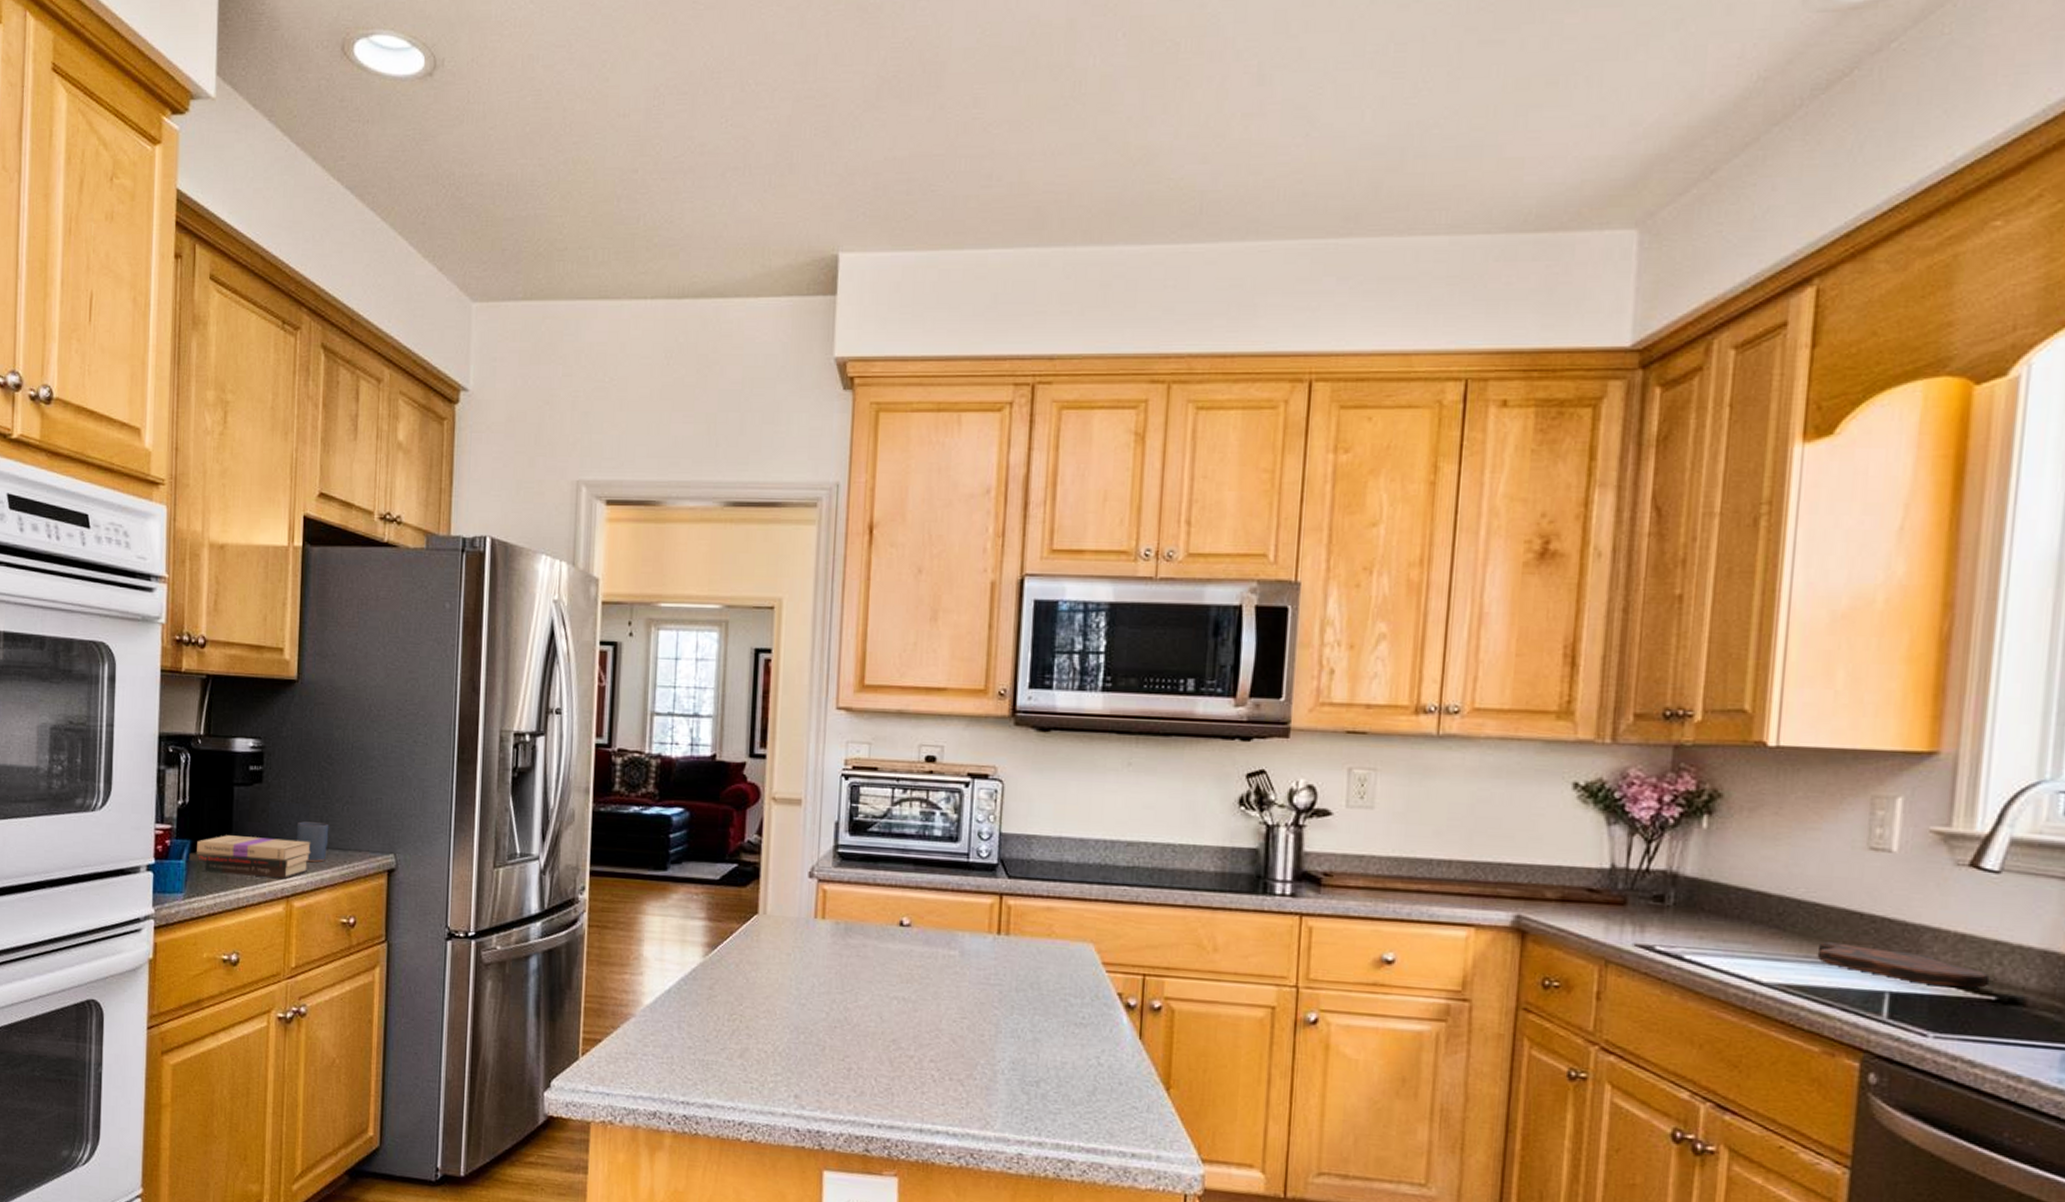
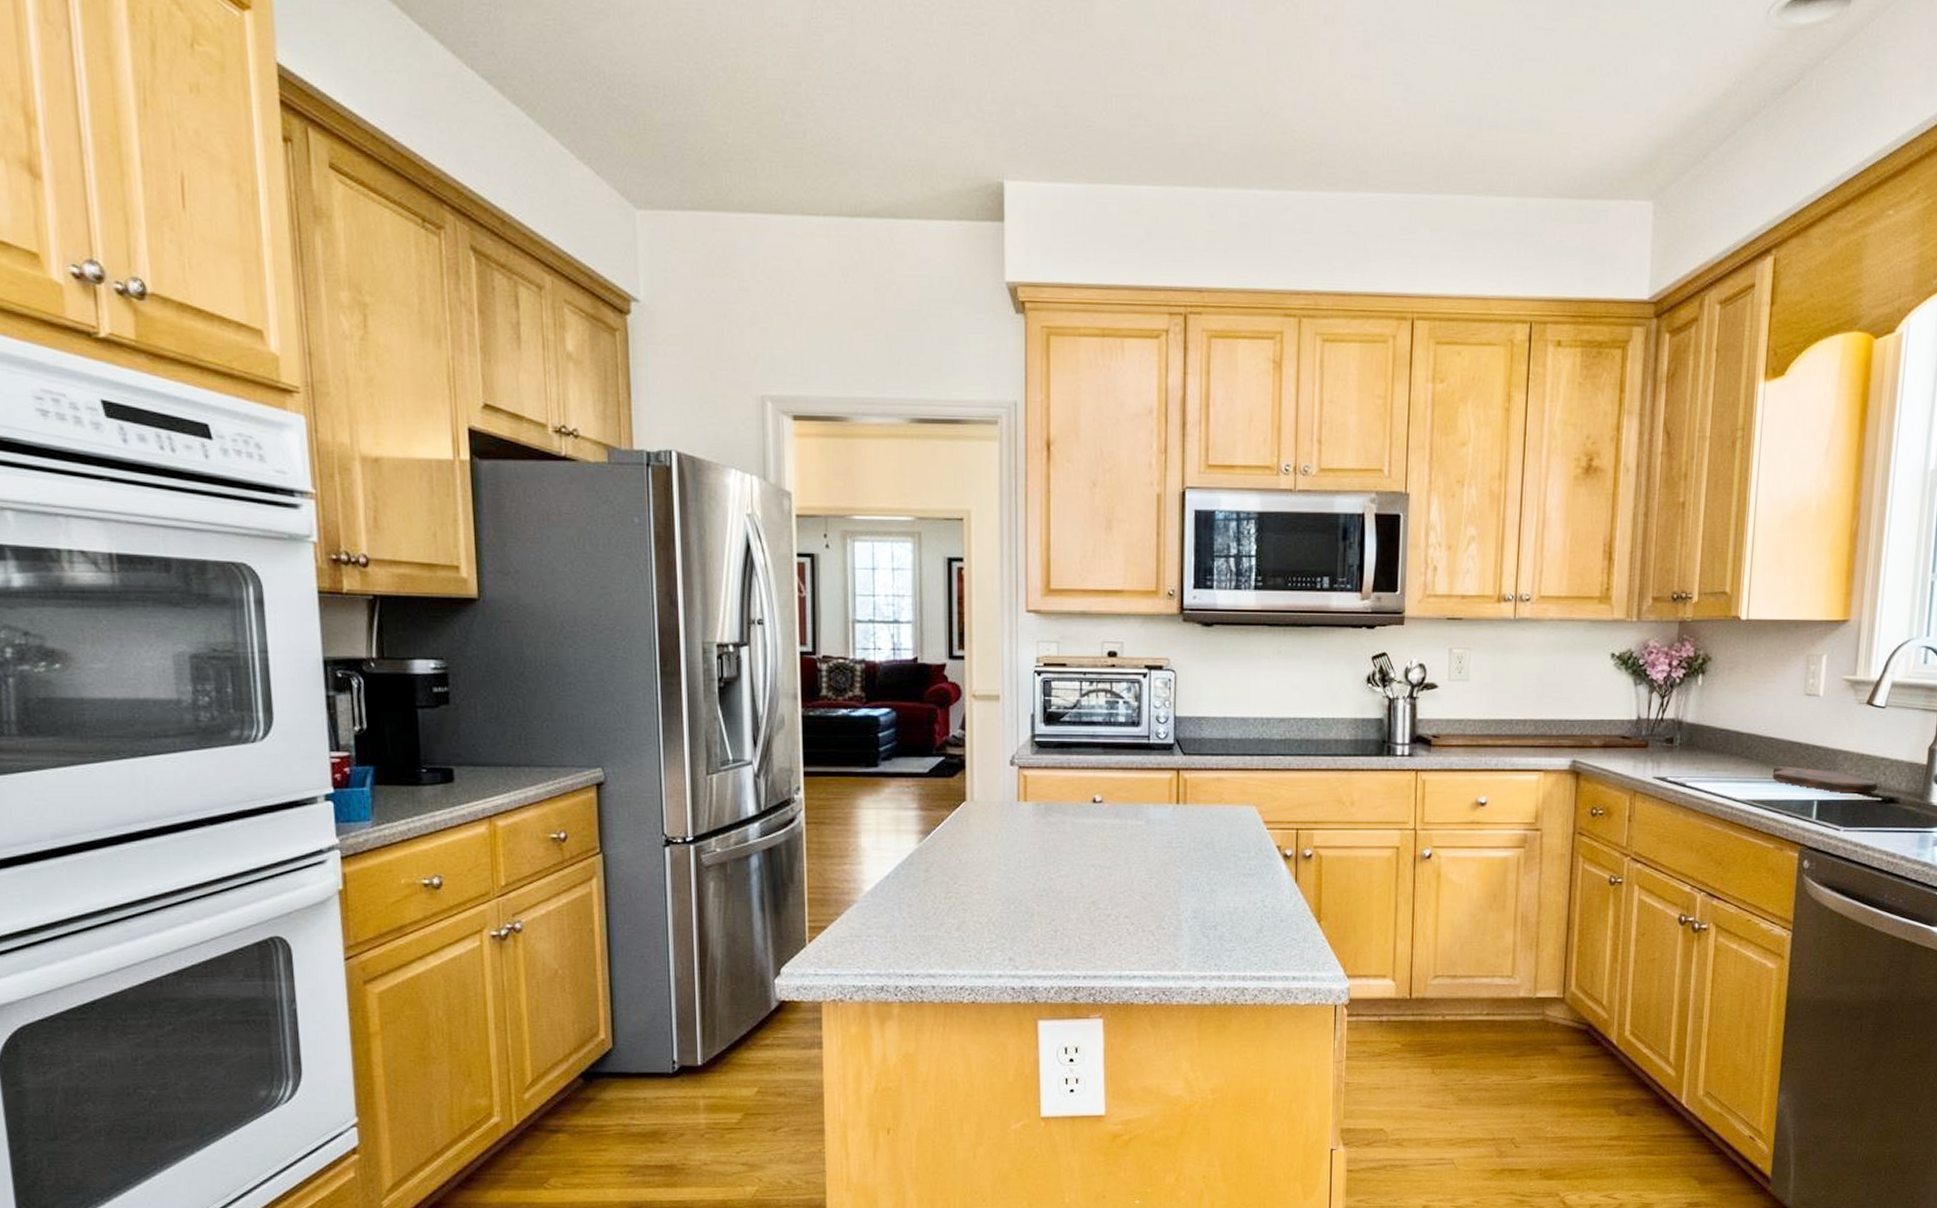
books: present [189,835,311,878] -> none [373,759,511,799]
mug: present [296,821,329,863] -> none [492,741,530,781]

